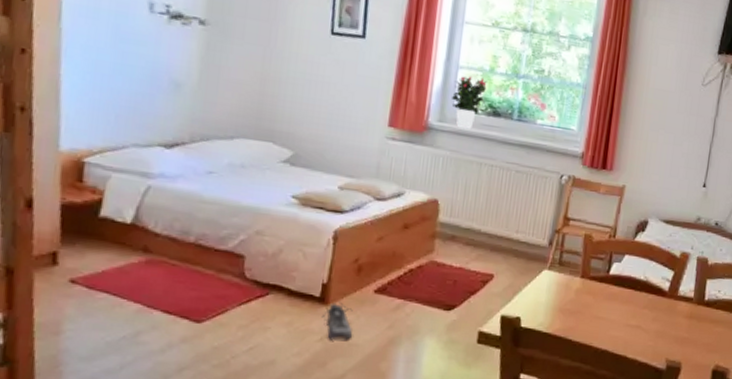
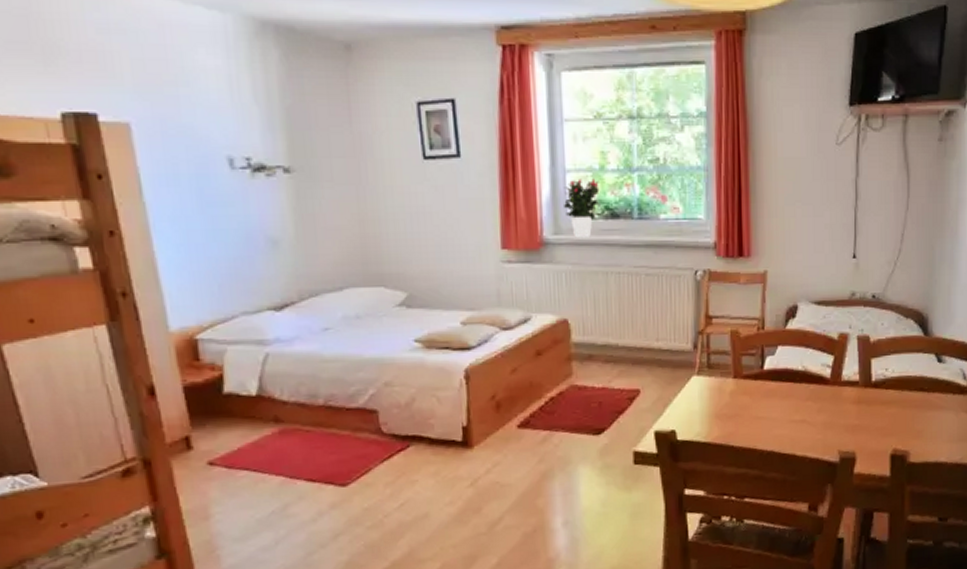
athletic shoe: present [321,301,353,340] -> none [467,442,503,483]

